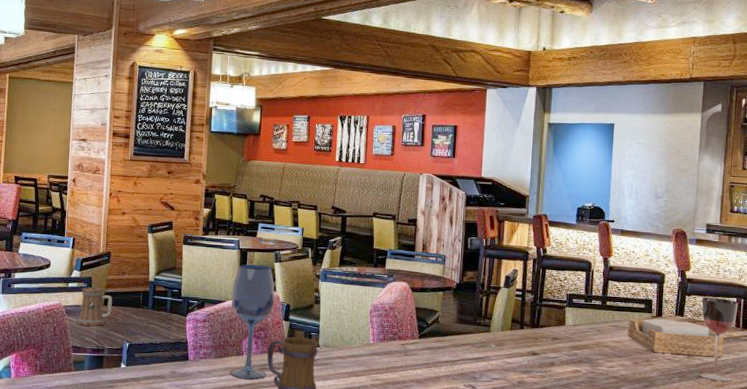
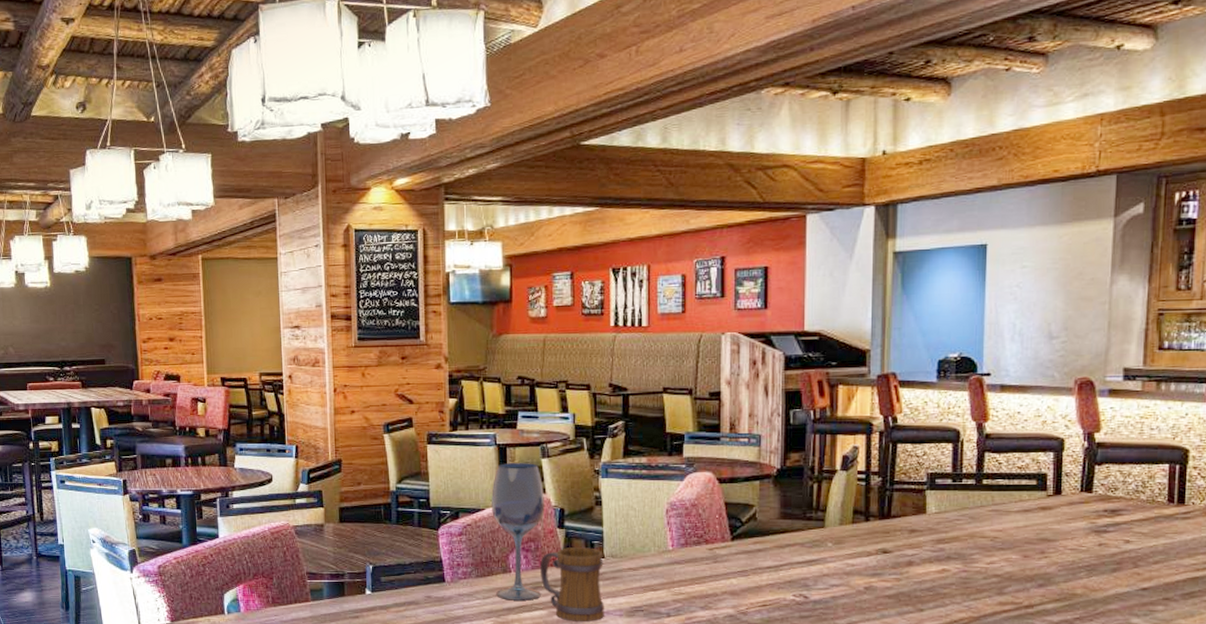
beer mug: present [76,287,112,327] -> none [308,502,349,549]
napkin holder: present [627,318,724,358] -> none [1012,497,1151,543]
wineglass: present [699,297,738,382] -> none [1115,465,1172,574]

